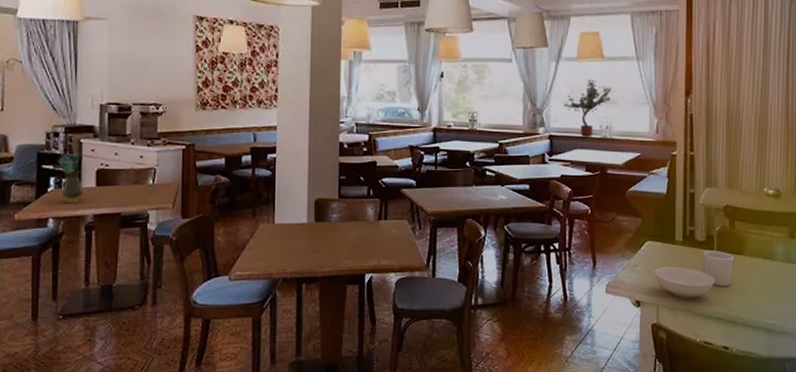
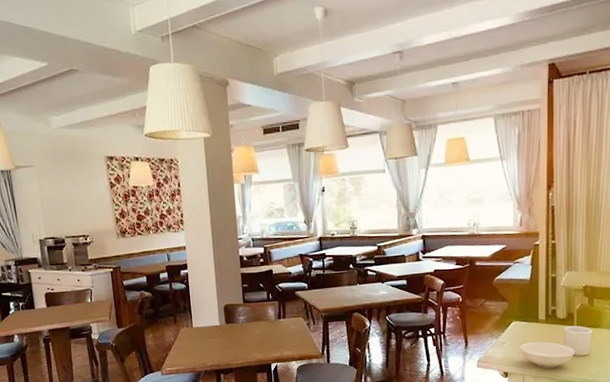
vase: present [57,151,83,204] -> none [13,280,38,323]
potted tree: present [564,79,611,137] -> none [434,182,477,235]

